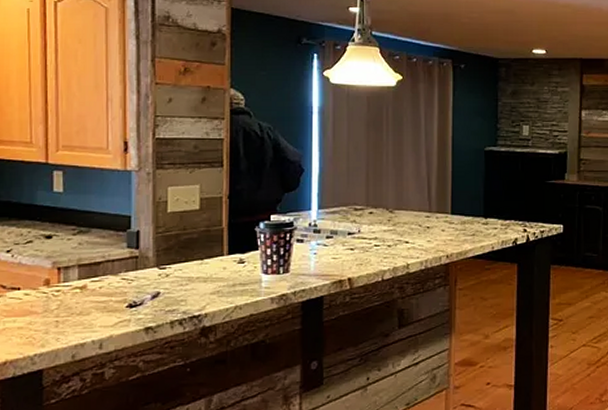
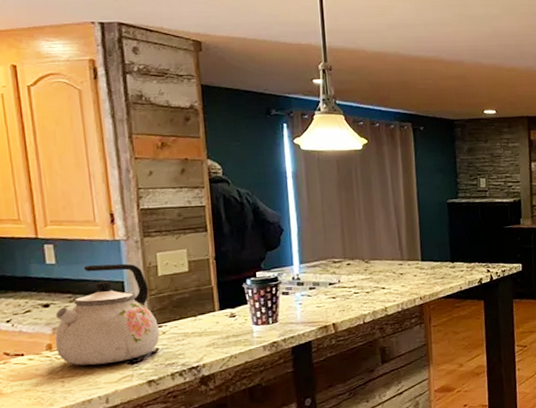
kettle: none [53,195,163,306] -> present [54,263,160,366]

